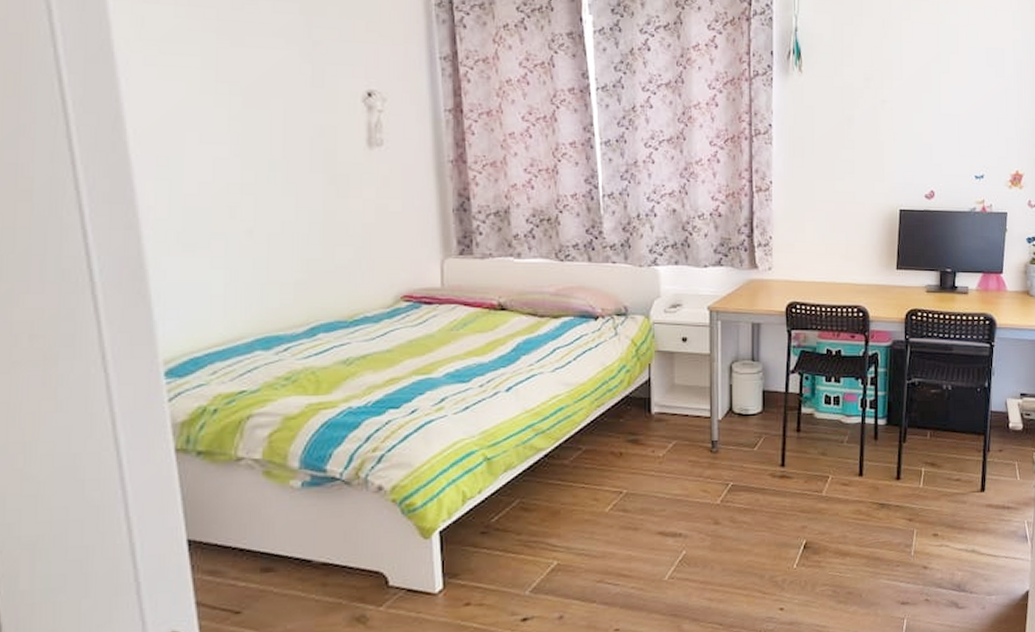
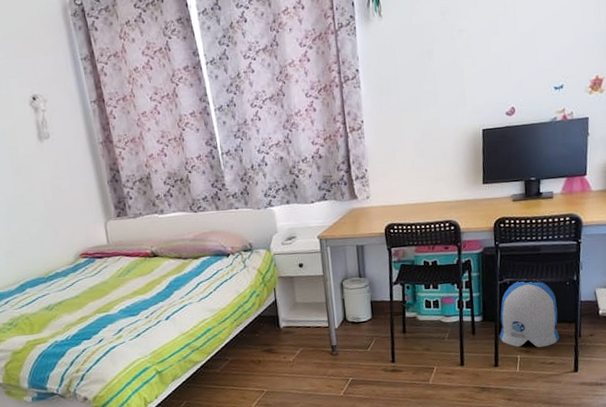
sun visor: none [904,381,967,460] -> present [500,279,559,348]

